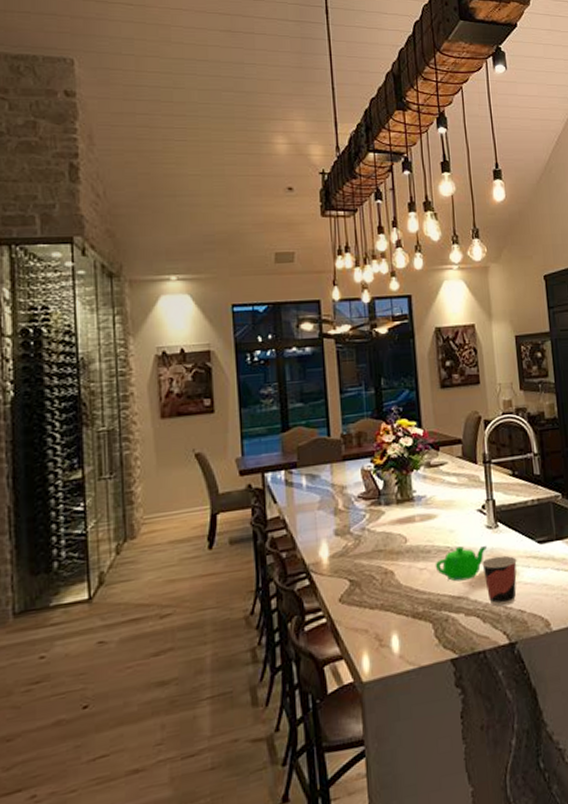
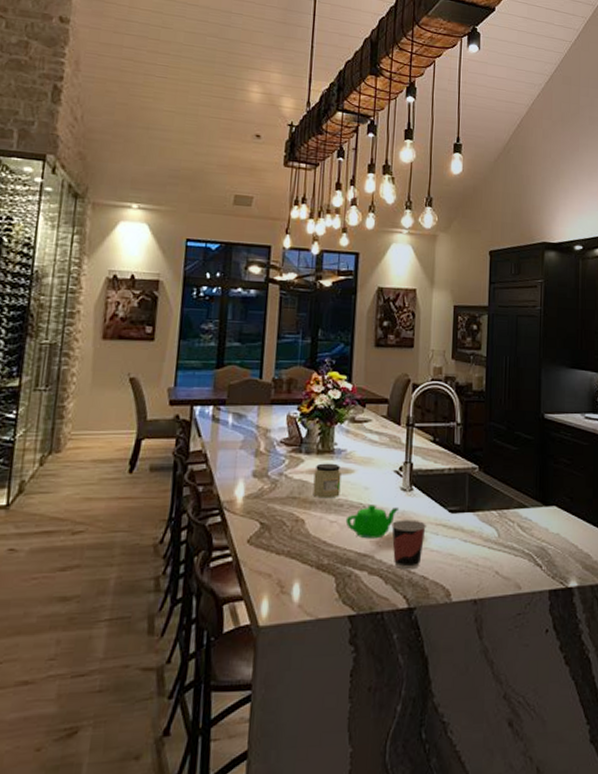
jar: none [397,511,426,548] -> present [313,463,342,499]

